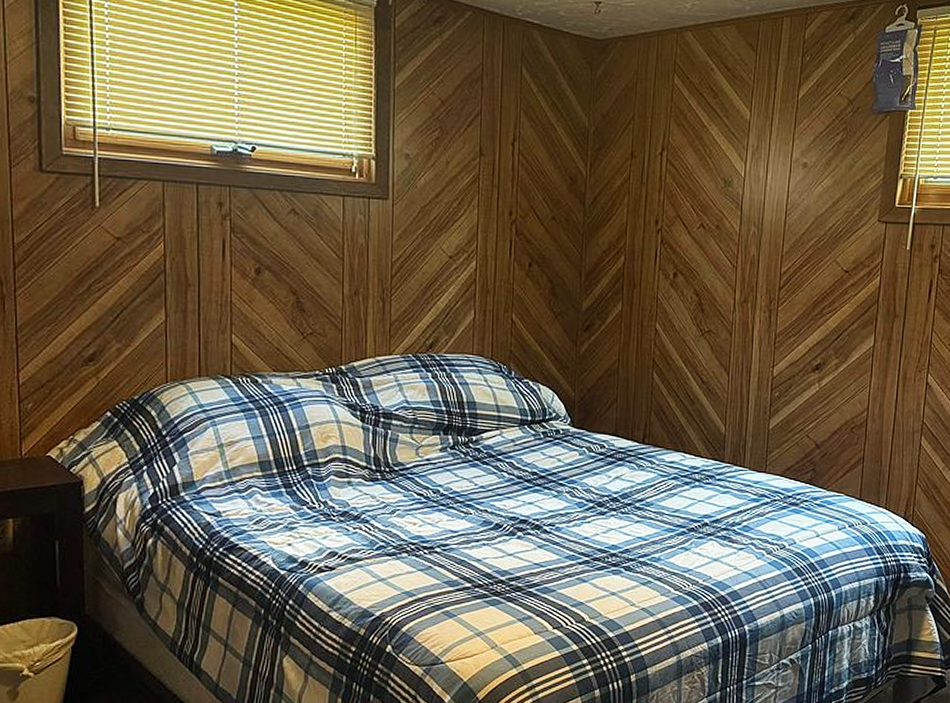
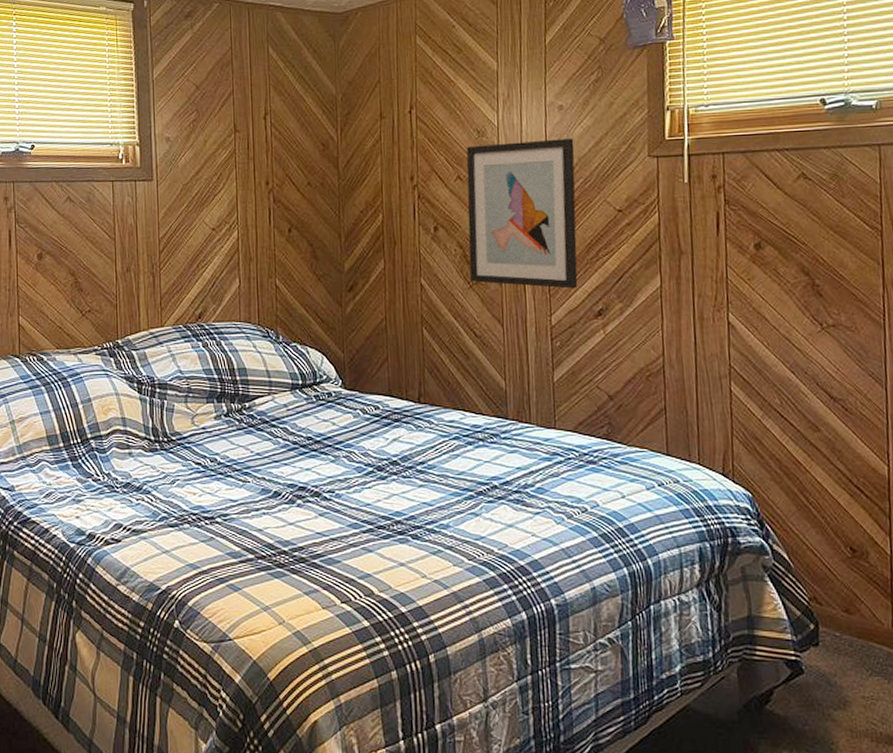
wall art: none [703,194,813,343] -> present [466,138,578,289]

